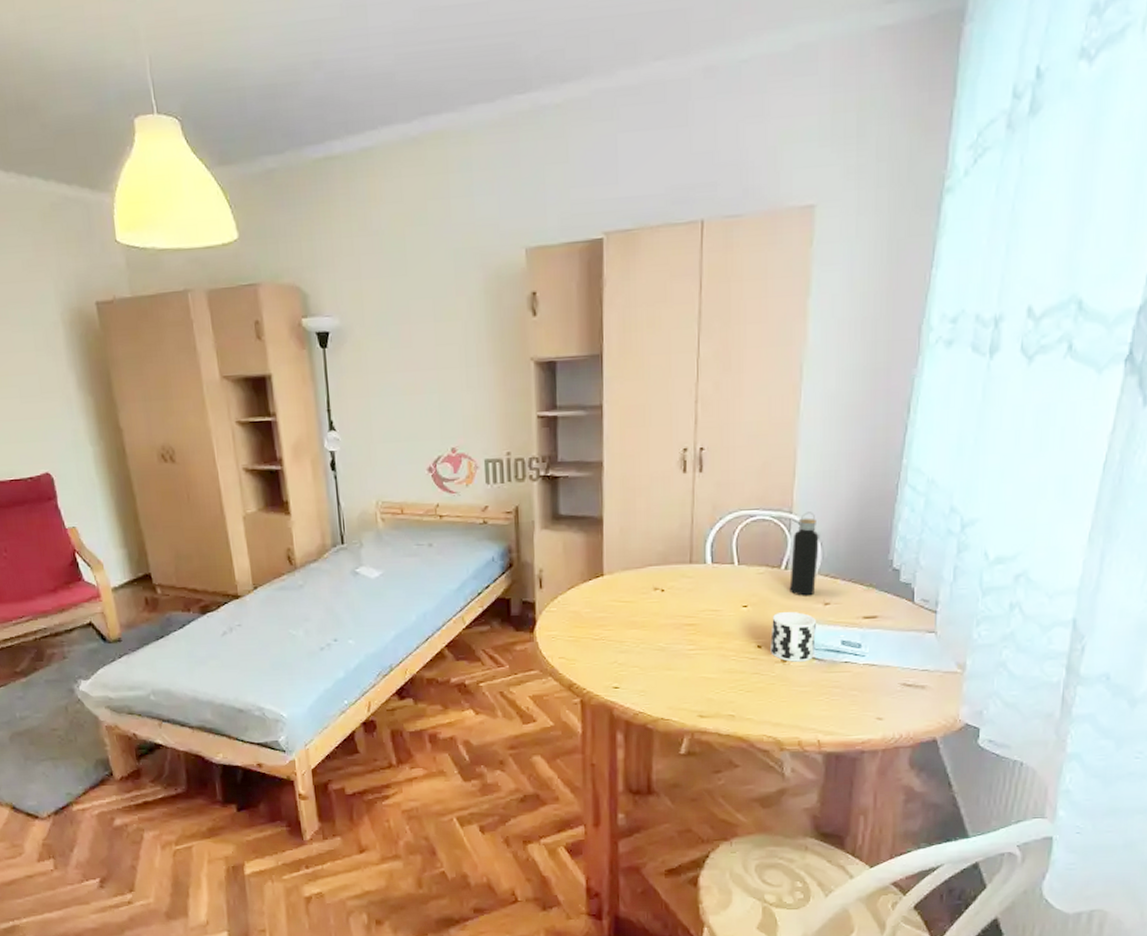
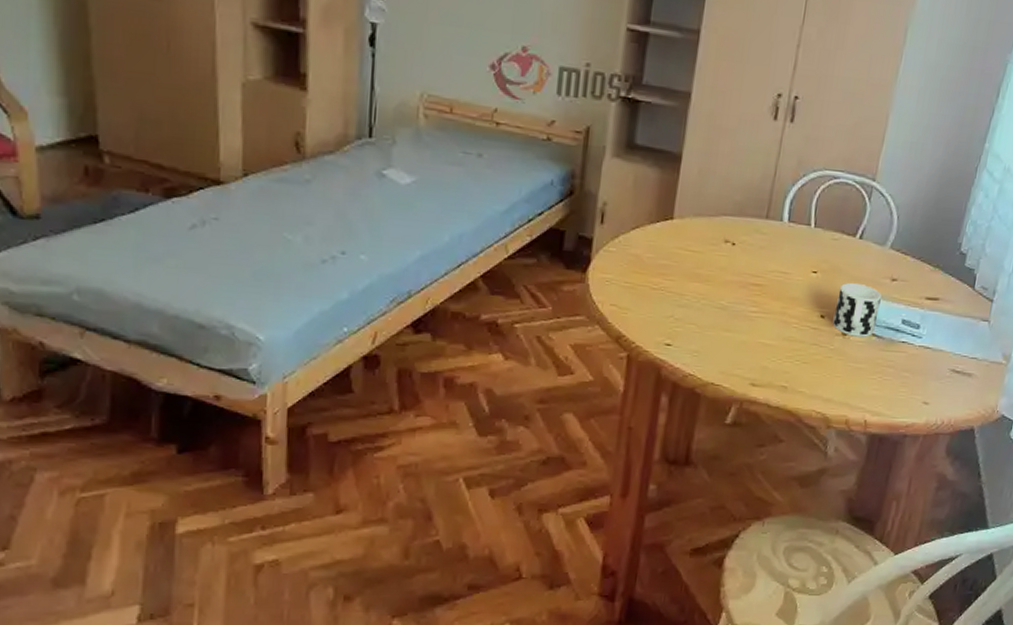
water bottle: present [789,512,819,596] -> none [860,182,898,270]

